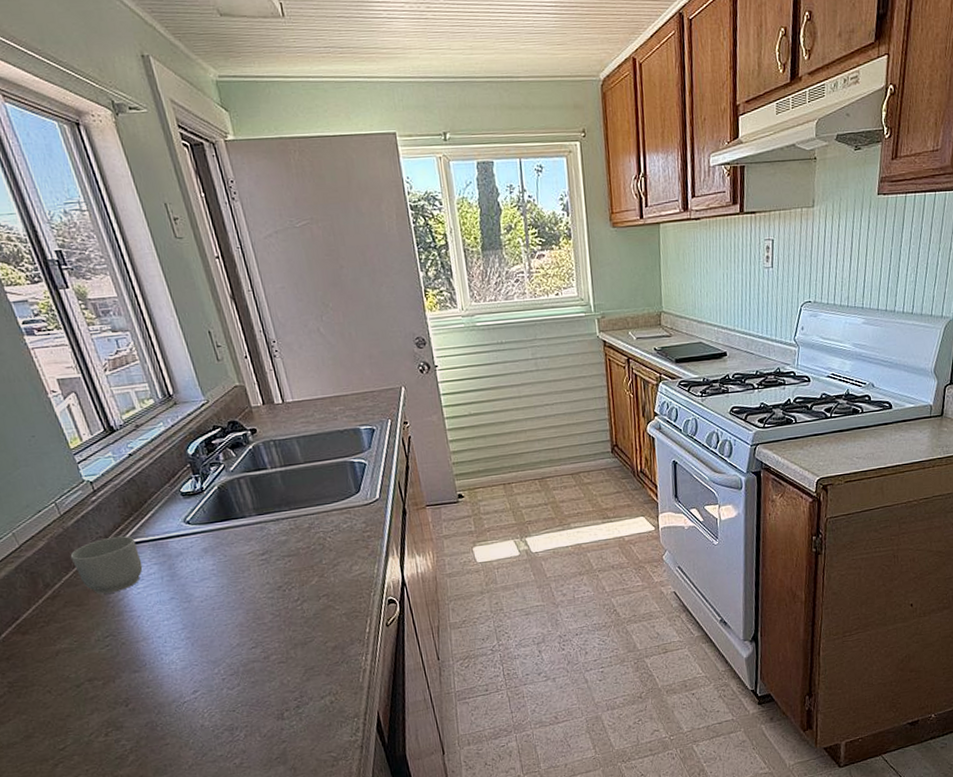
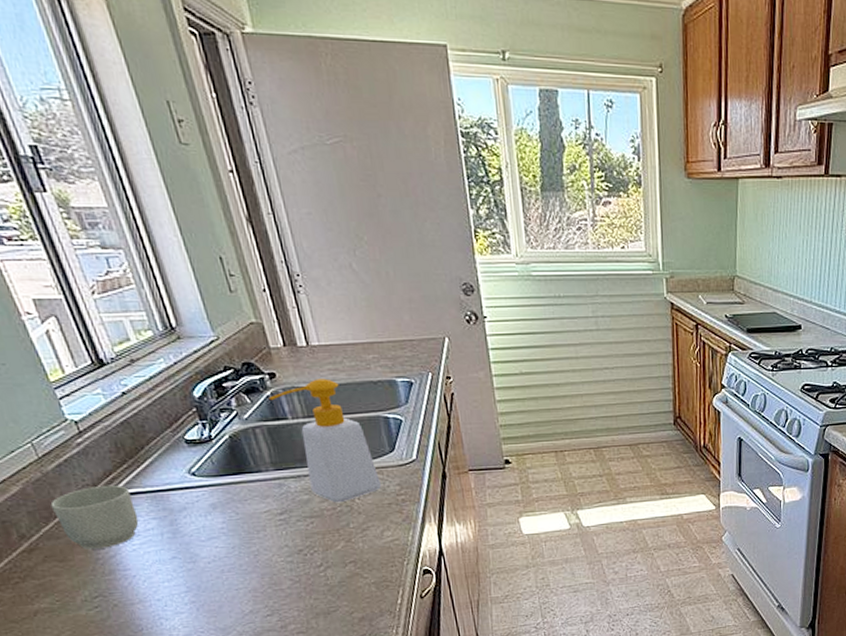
soap bottle: none [250,431,350,542] -> present [268,378,382,503]

